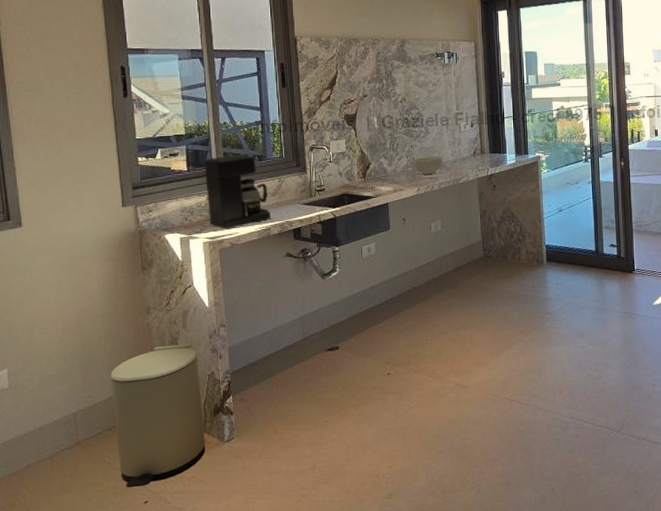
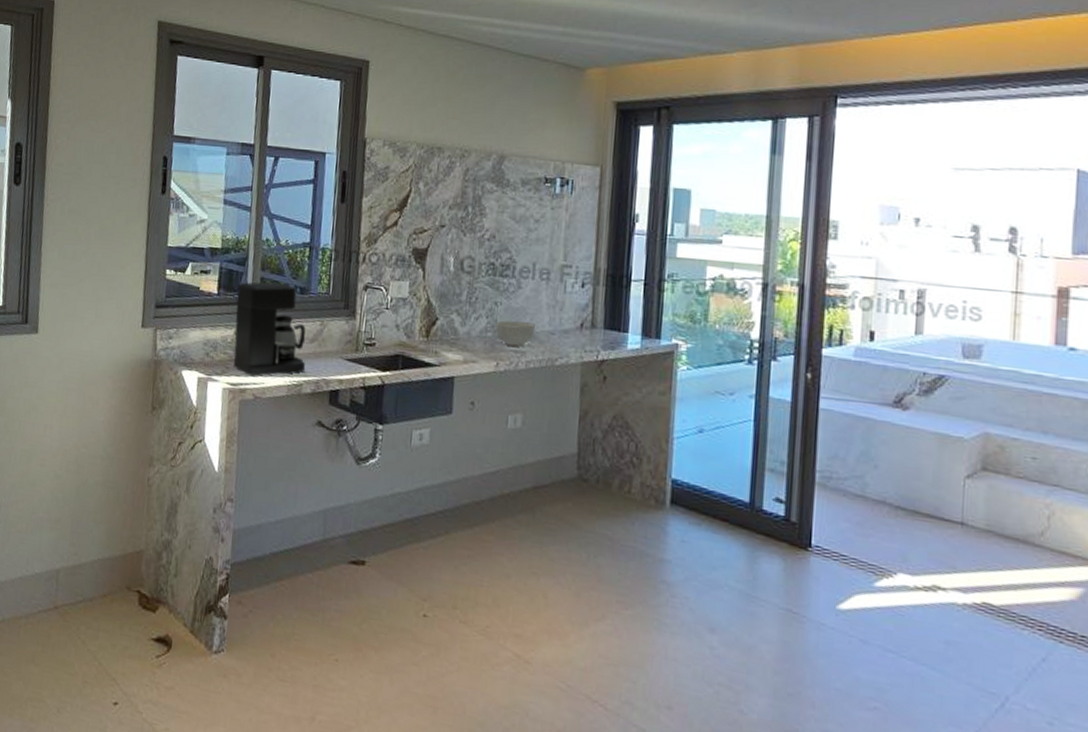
pedal bin: present [110,343,206,488] -> none [94,509,198,683]

